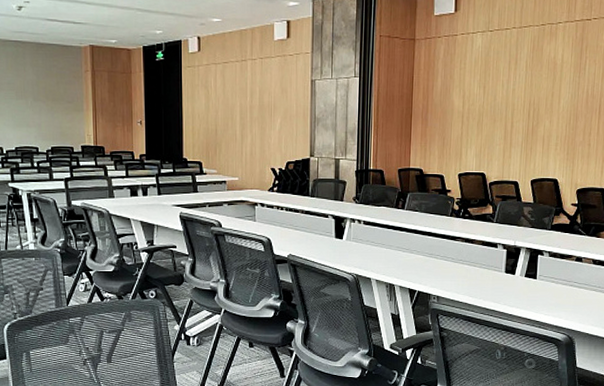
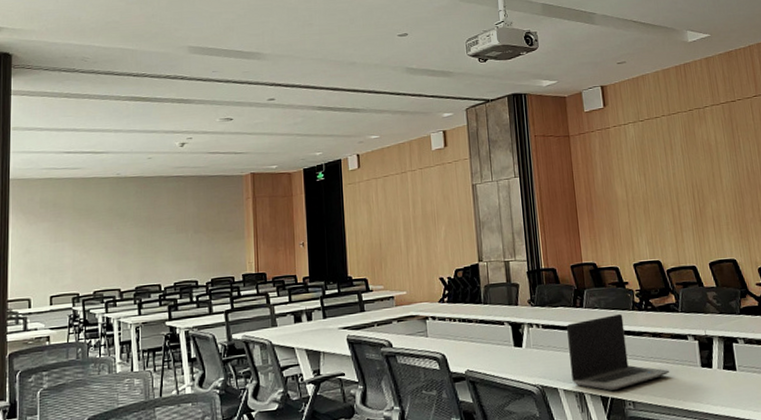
laptop computer: none [385,219,476,285] -> present [567,314,670,391]

